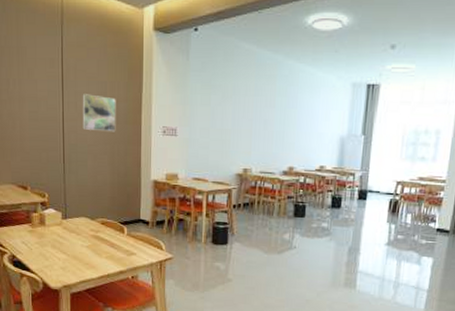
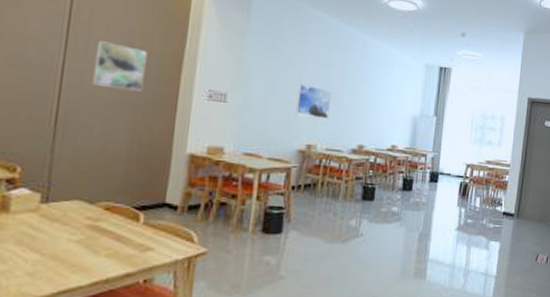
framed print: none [232,114,262,148] -> present [294,83,332,122]

